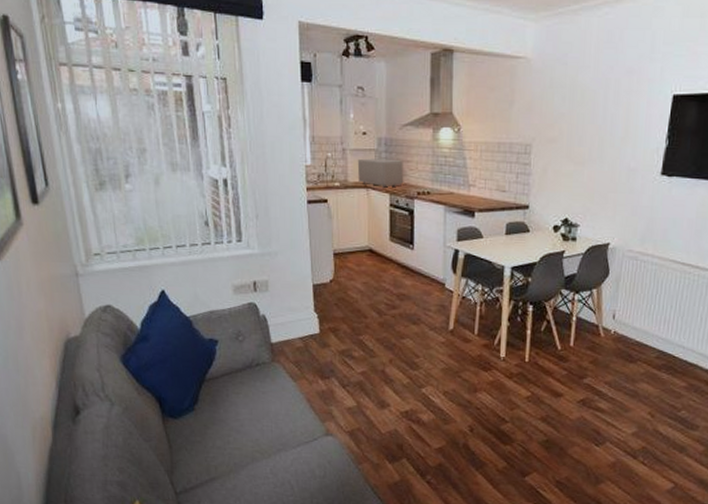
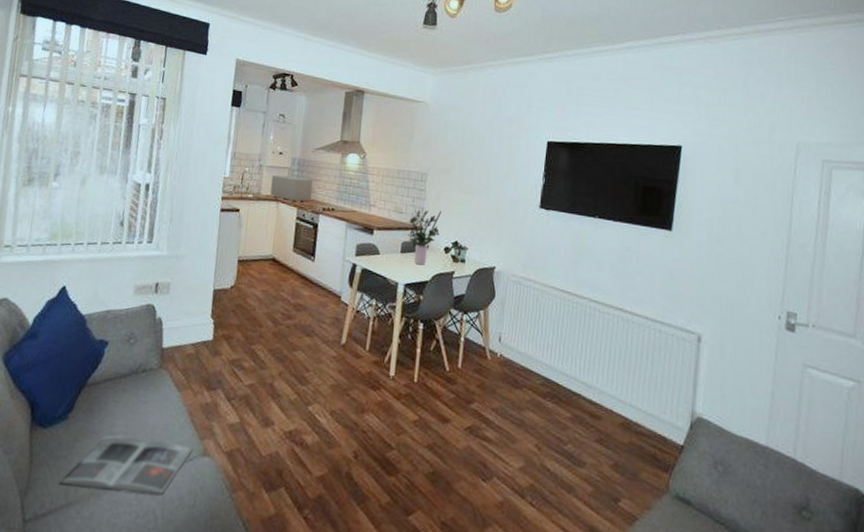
magazine: none [199,423,316,469] -> present [59,436,193,496]
bouquet: none [510,184,550,246] -> present [406,207,442,265]

